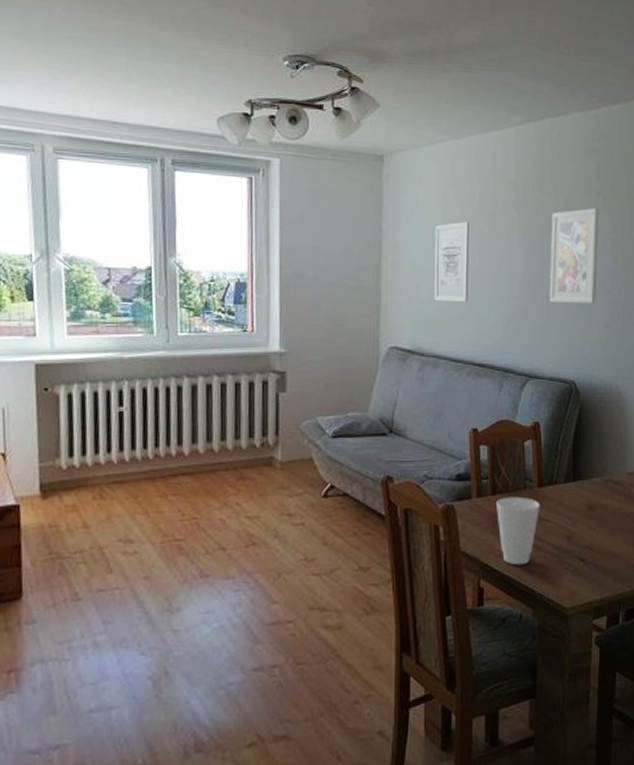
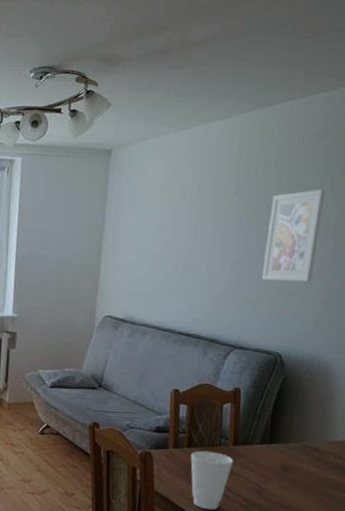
wall art: present [434,221,469,302] -> none [148,206,187,278]

